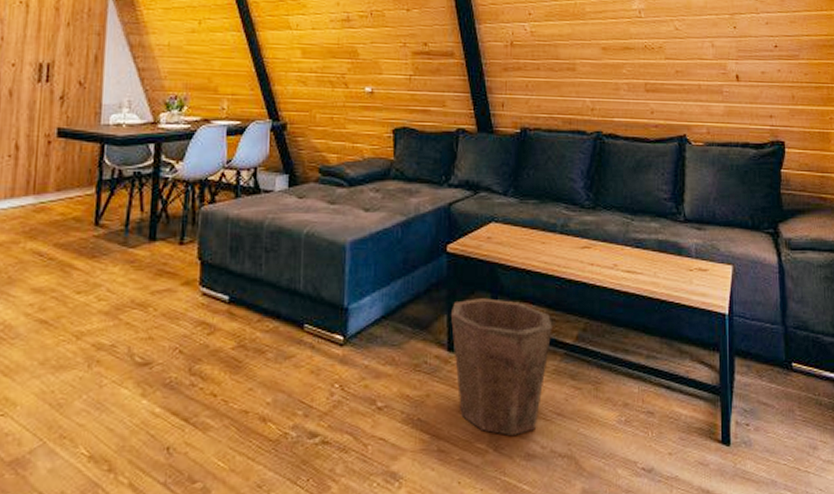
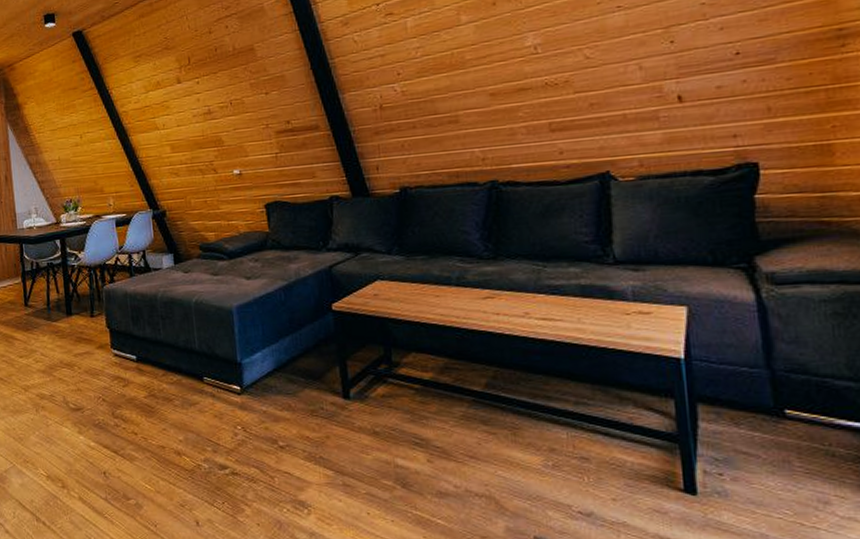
waste bin: present [450,298,552,437] -> none [342,350,456,476]

